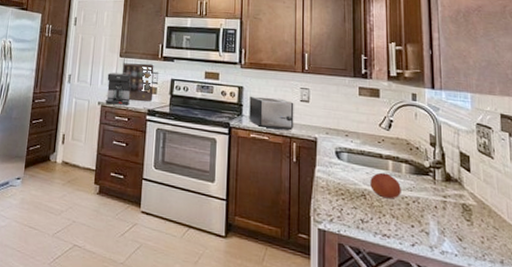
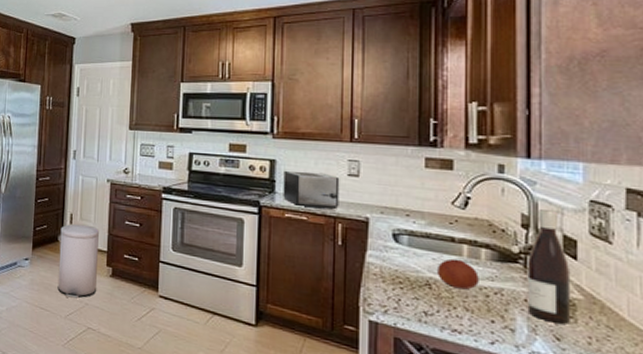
pedal bin: none [47,144,89,216] -> present [57,224,99,299]
coffee maker: present [105,72,131,106] -> none [115,146,143,183]
spice rack: present [122,63,153,102] -> none [132,136,168,179]
bottle: none [435,131,469,227] -> present [527,209,572,324]

